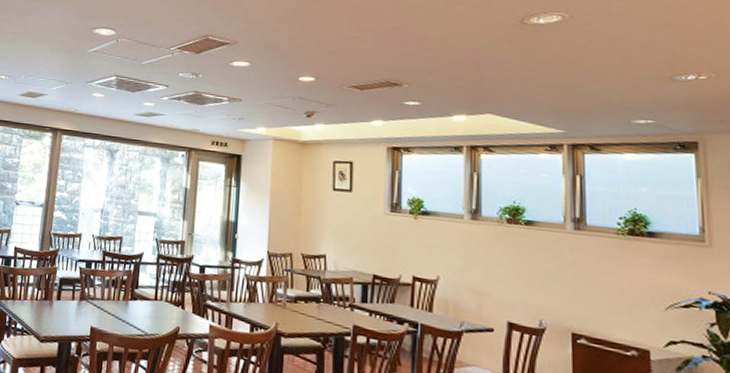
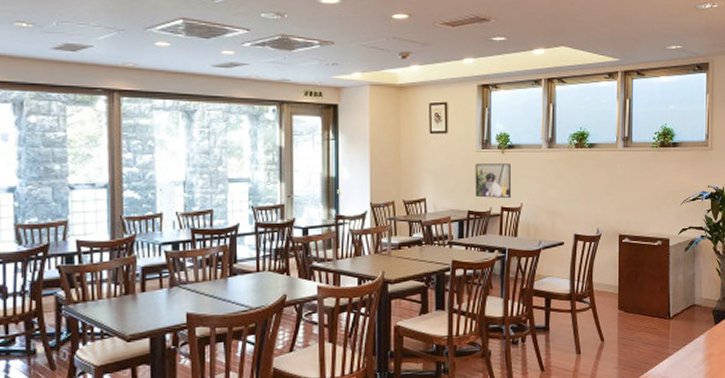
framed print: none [381,226,426,269] -> present [475,163,512,199]

